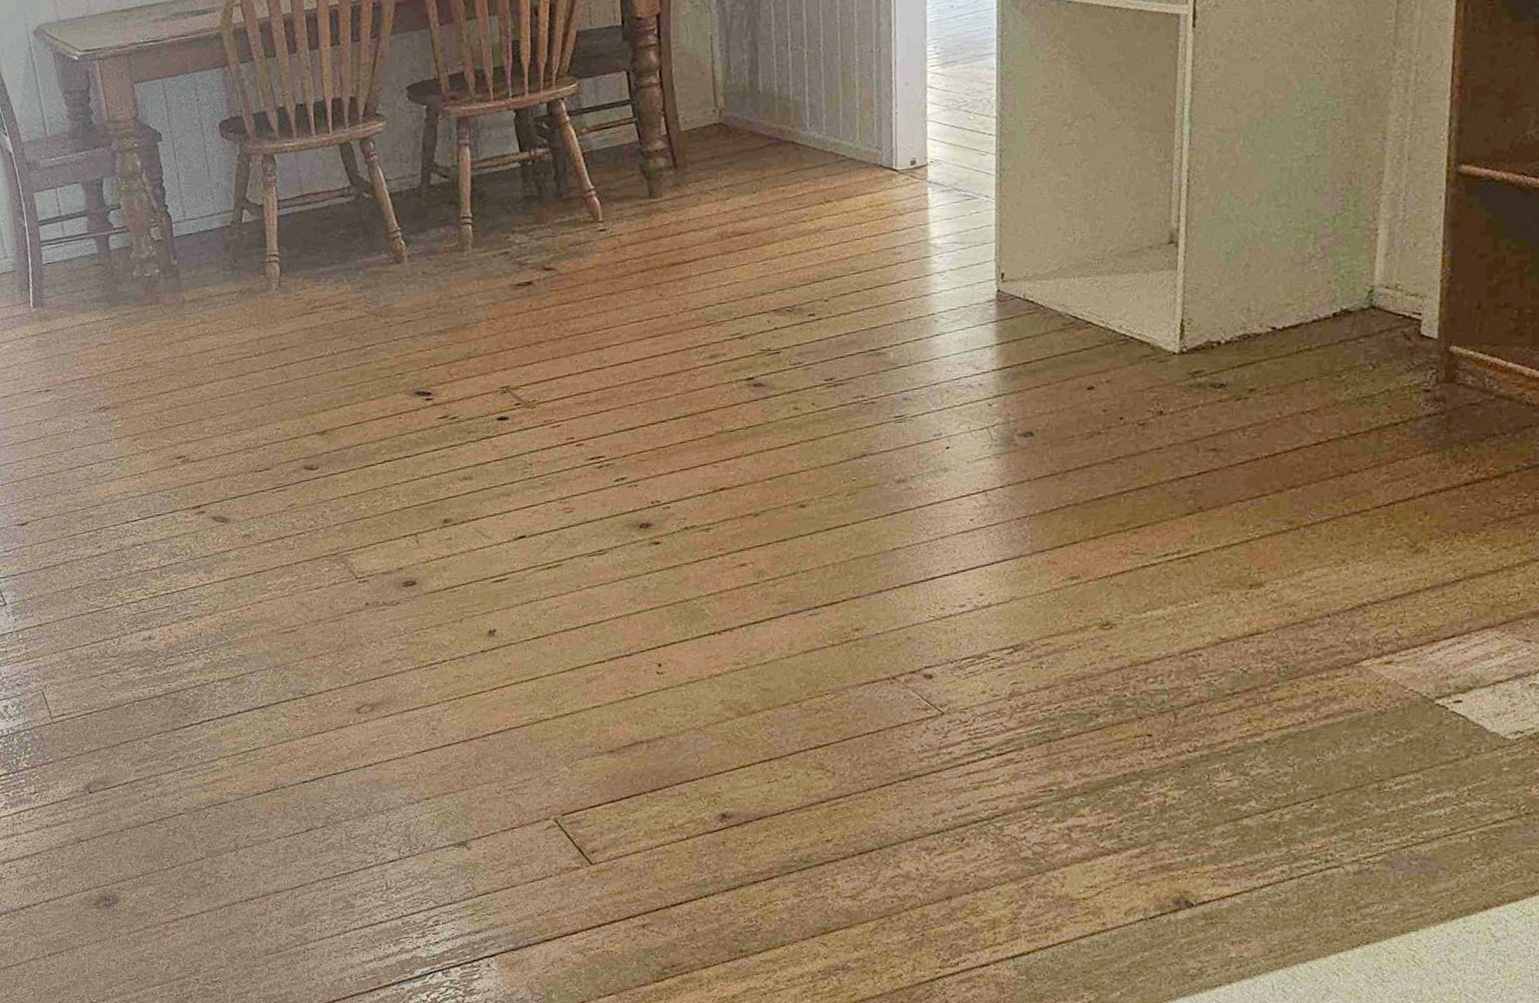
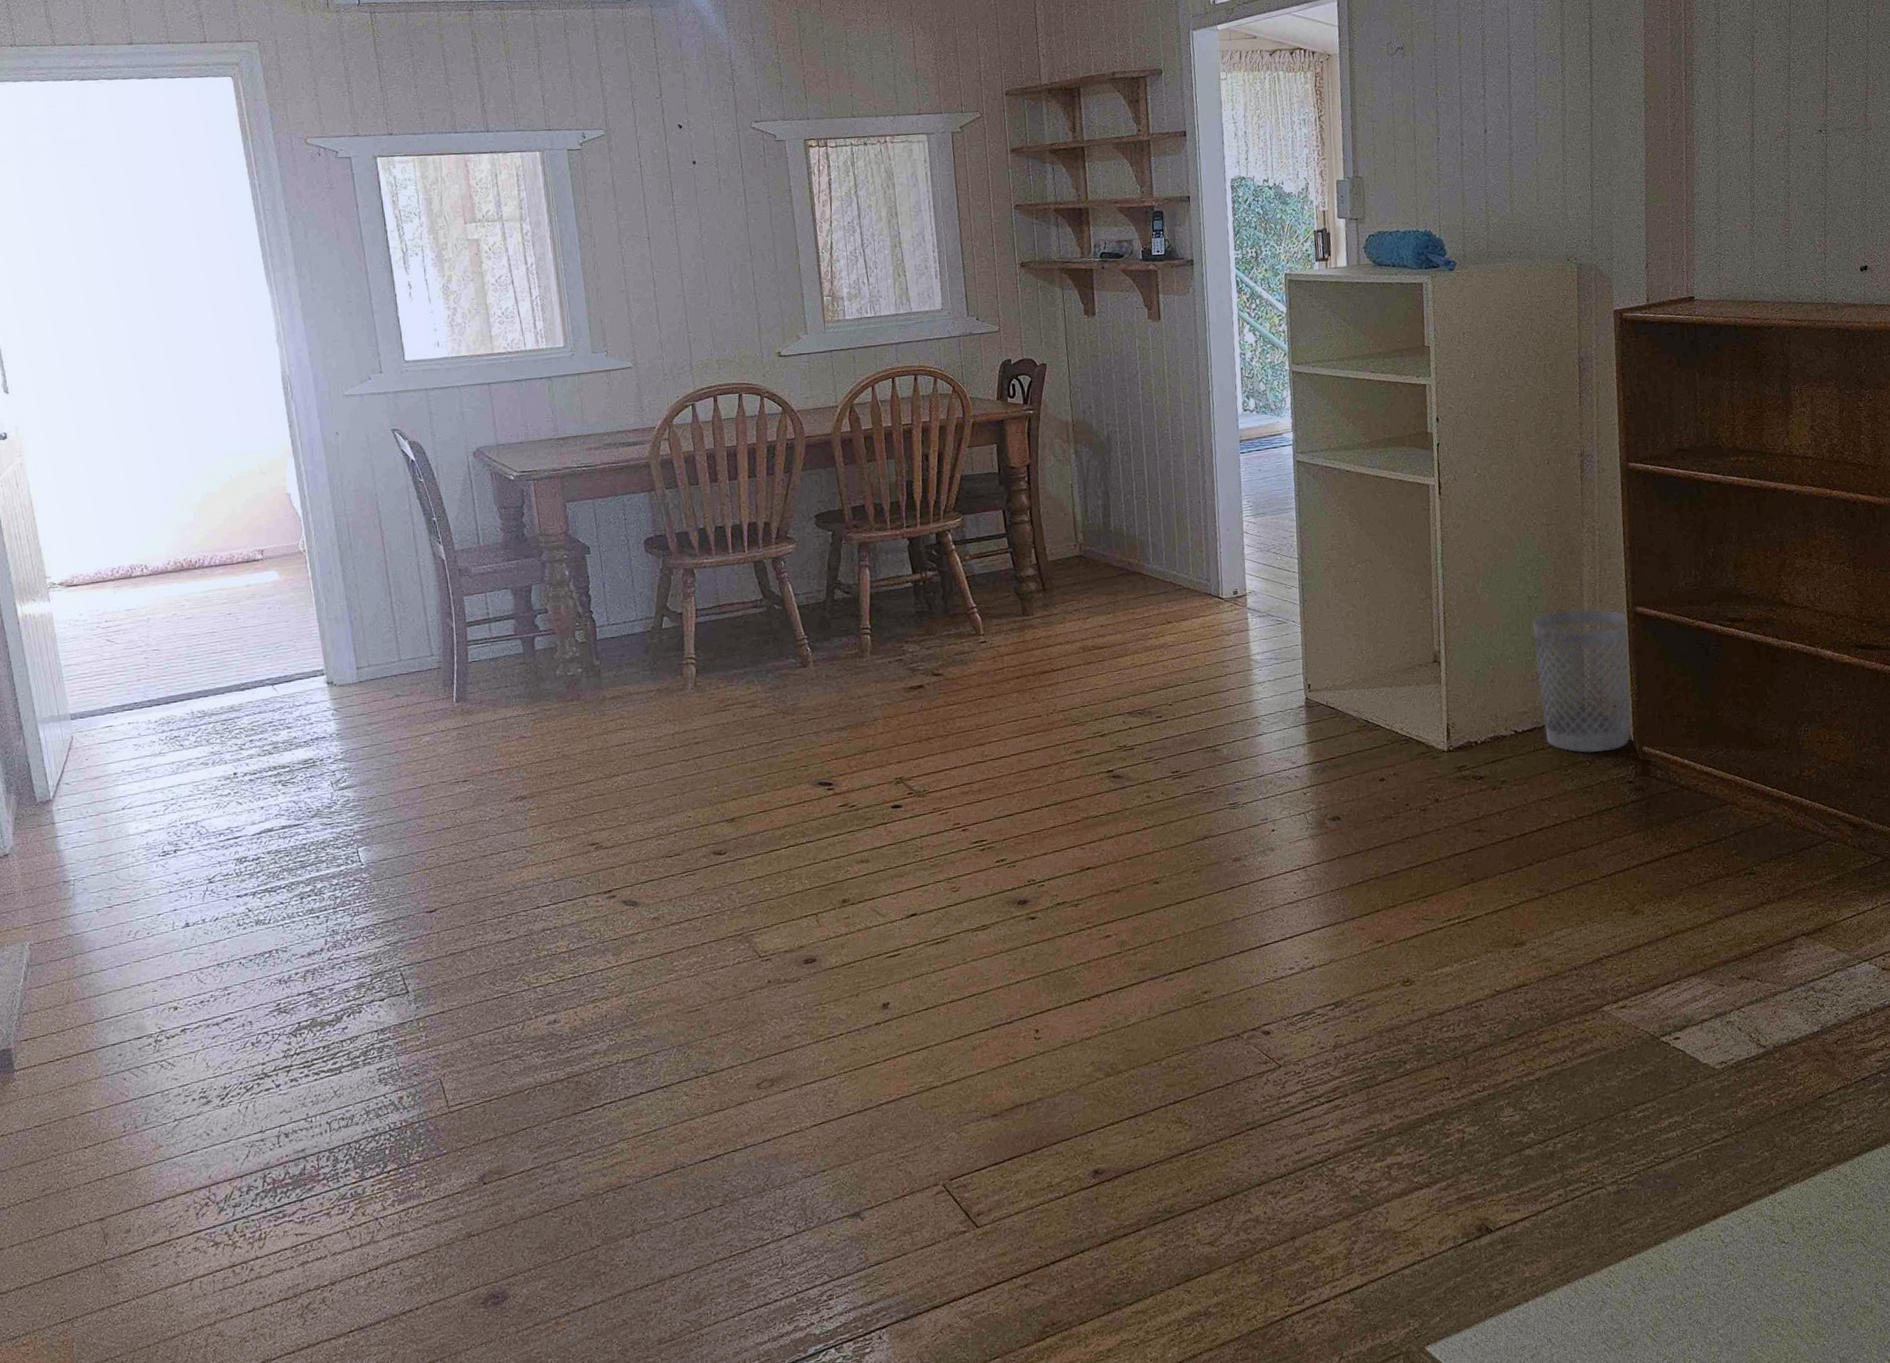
wastebasket: none [1309,169,1445,355] -> present [1532,609,1632,753]

